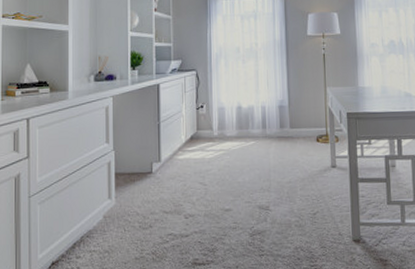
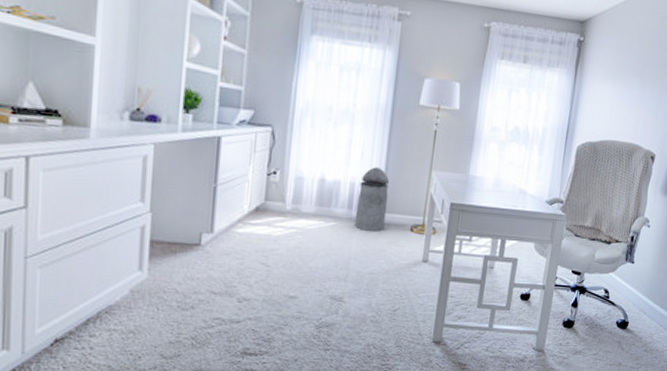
trash can: none [269,91,295,146] -> present [354,167,390,231]

